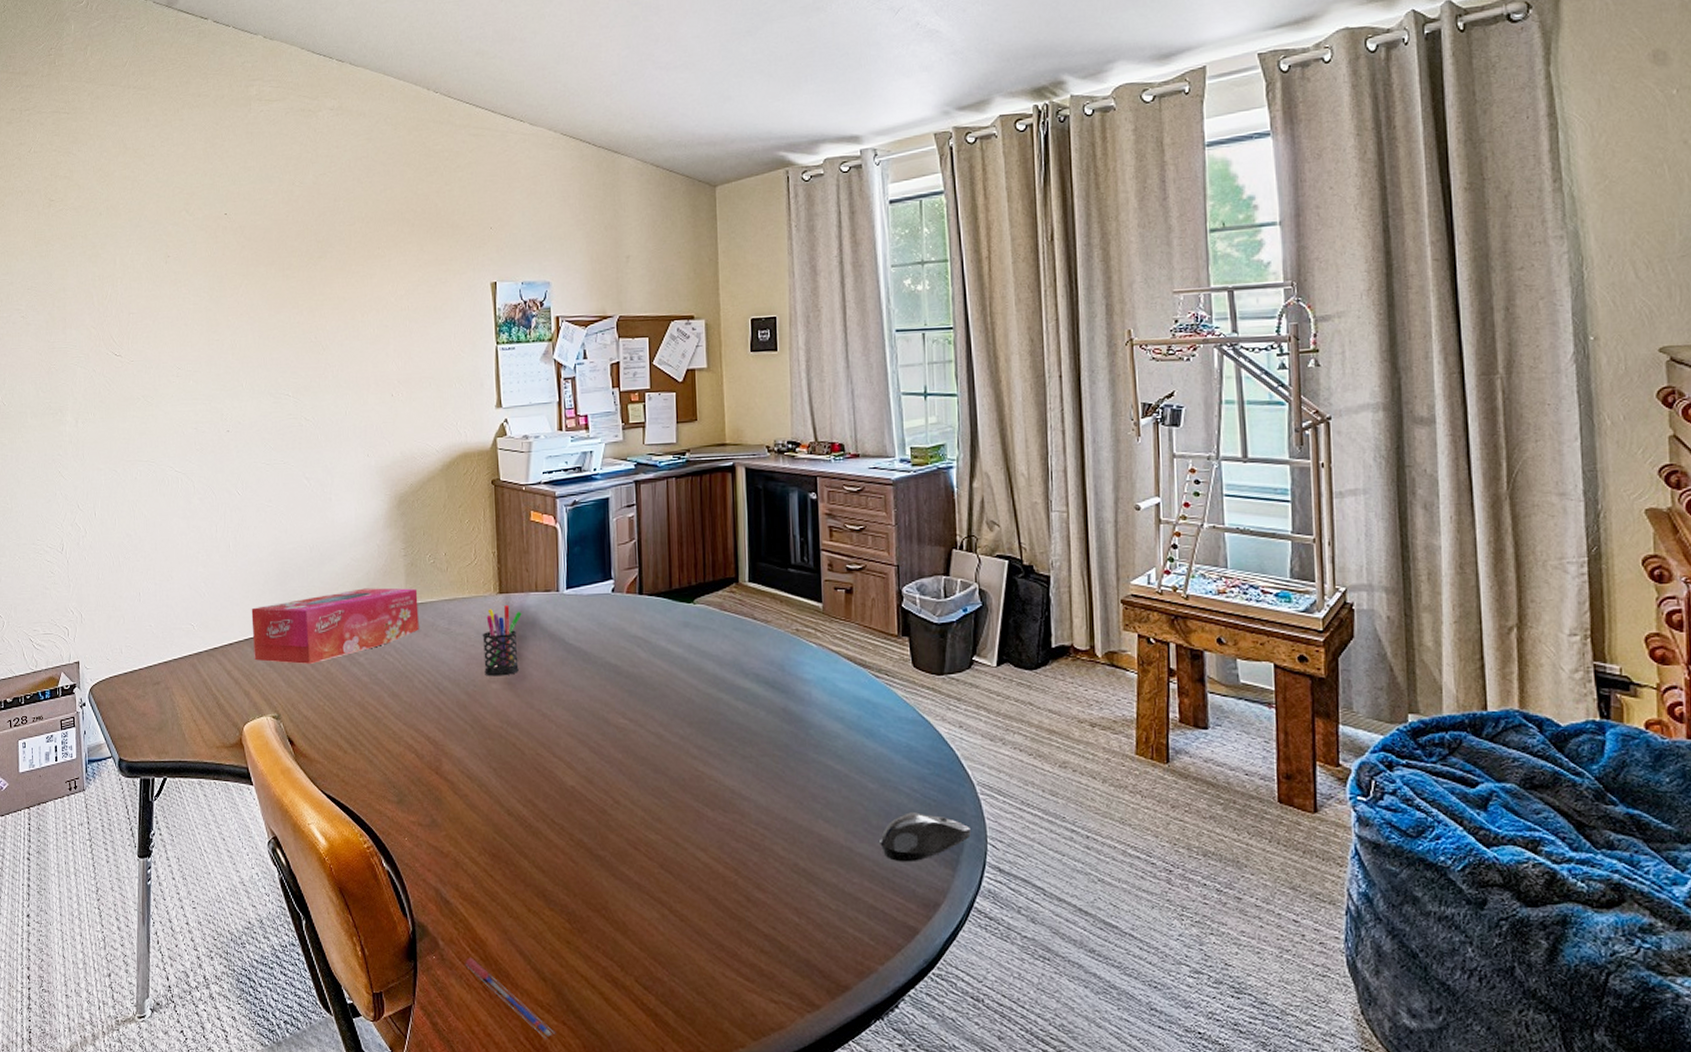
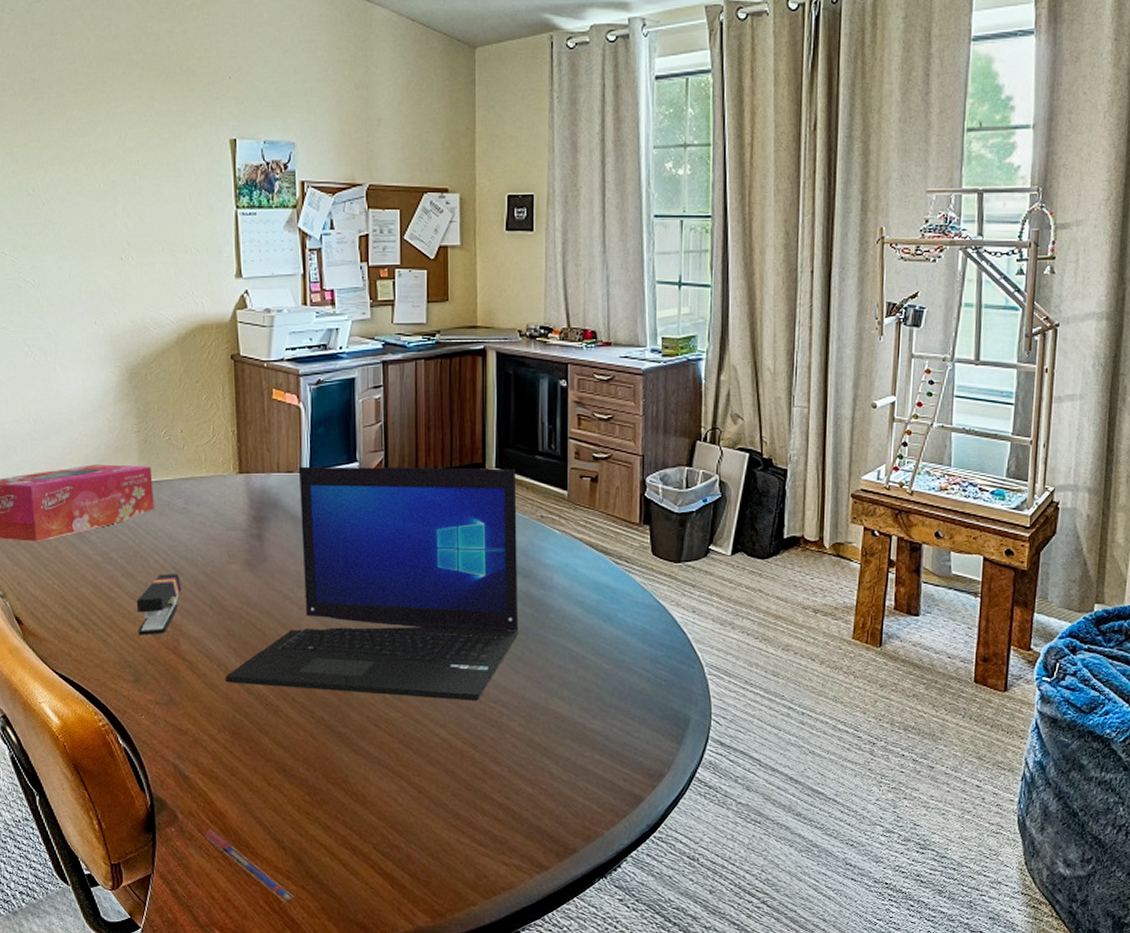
stapler: none [401,693,444,756] -> present [136,574,182,635]
pen holder: present [482,604,522,677] -> none [221,485,263,557]
laptop: none [486,582,778,823] -> present [225,466,519,701]
computer mouse: present [880,812,971,862] -> none [611,691,697,737]

